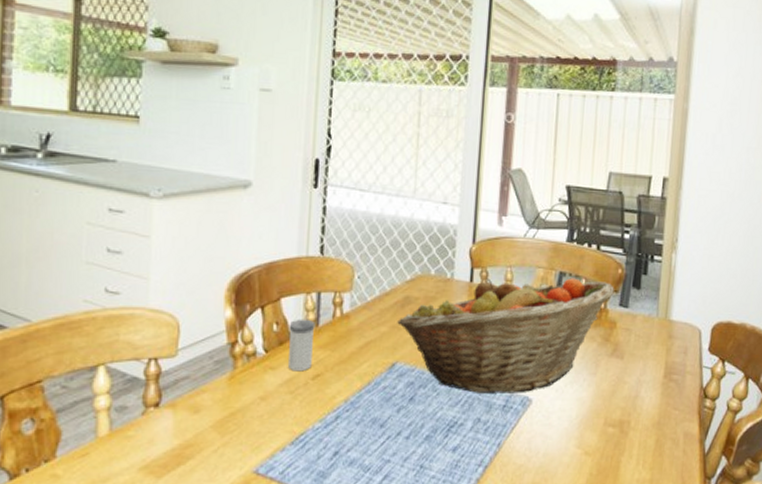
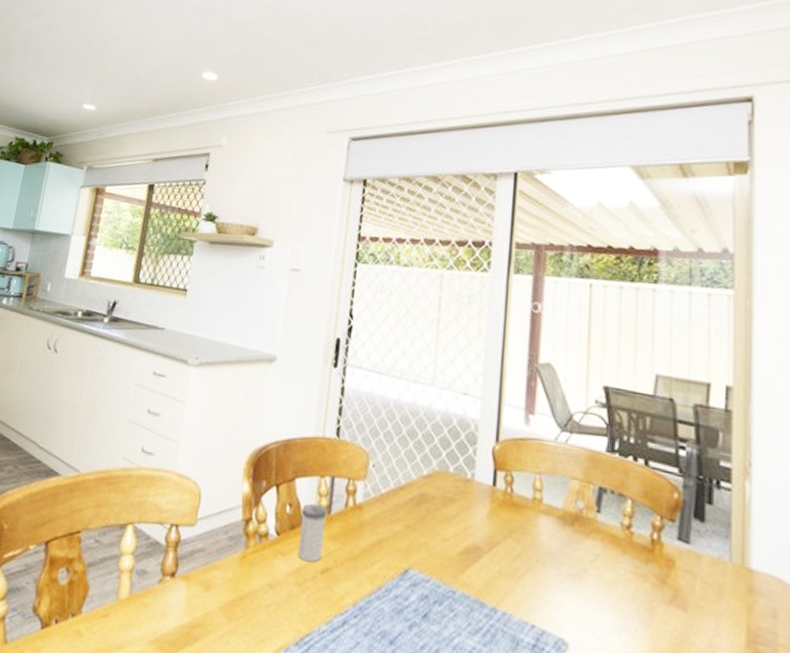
fruit basket: present [397,278,614,393] -> none [412,484,670,633]

